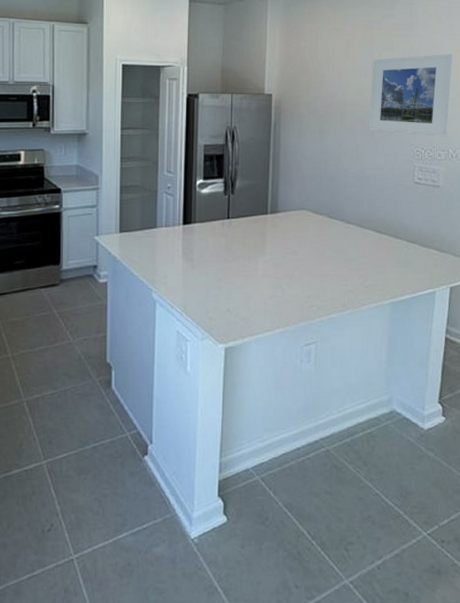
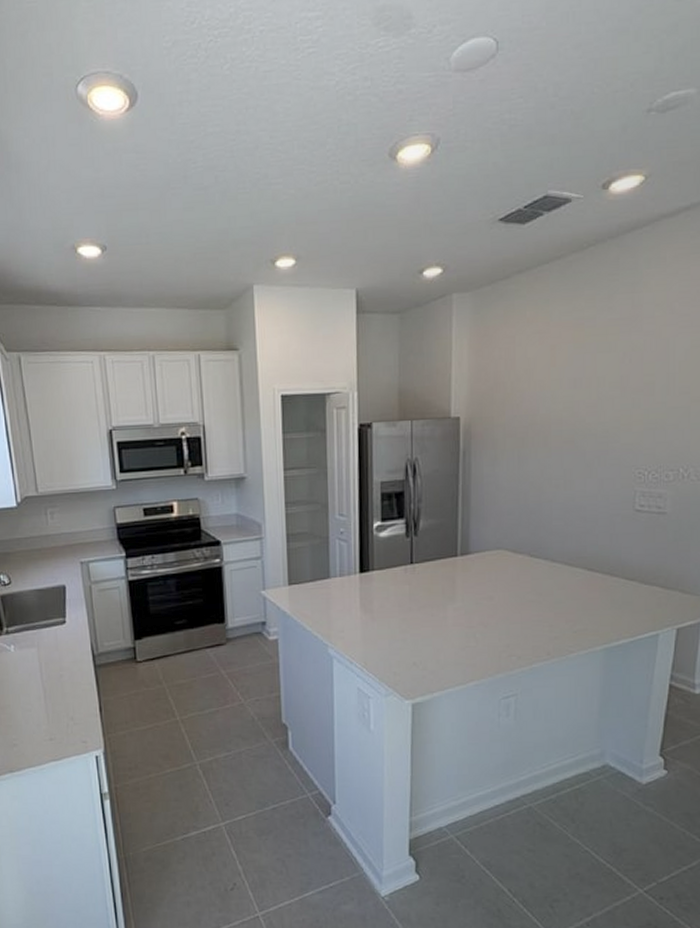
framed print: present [369,54,452,137] -> none [579,351,686,454]

